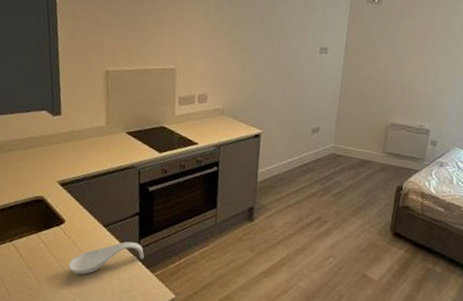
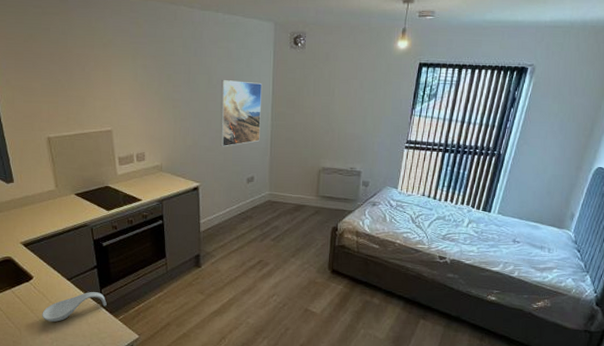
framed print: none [288,27,336,95] -> present [220,80,262,147]

